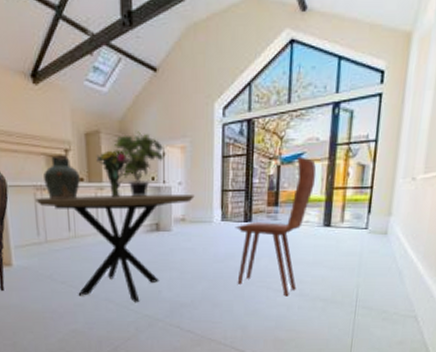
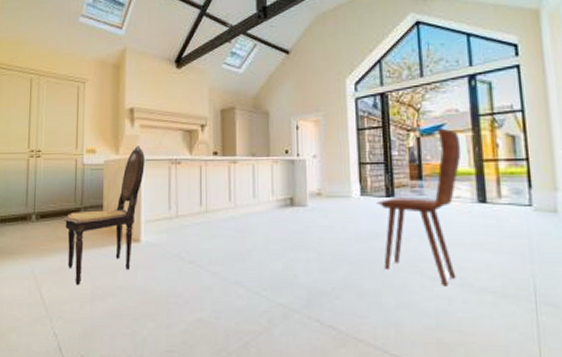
dining table: present [34,195,195,303] -> none [169,168,330,289]
ceramic jug: present [44,154,80,199] -> none [180,129,214,173]
bouquet: present [96,150,134,199] -> none [231,124,268,172]
potted plant: present [112,131,164,197] -> none [246,107,298,170]

